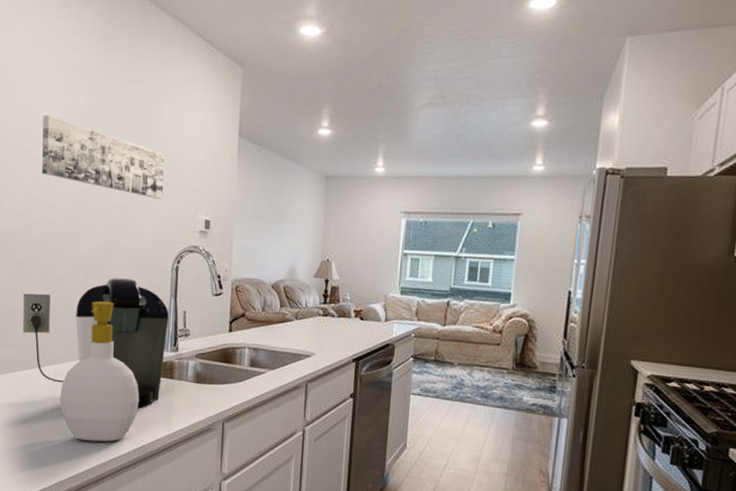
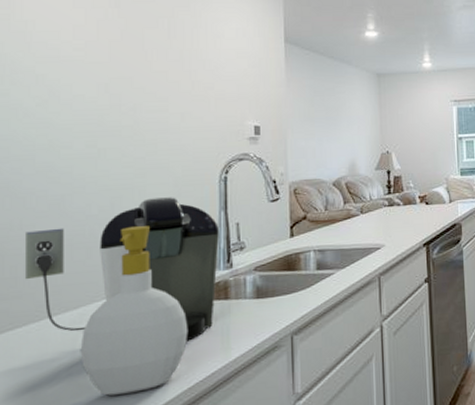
wall art: present [42,114,165,200] -> none [49,30,205,110]

